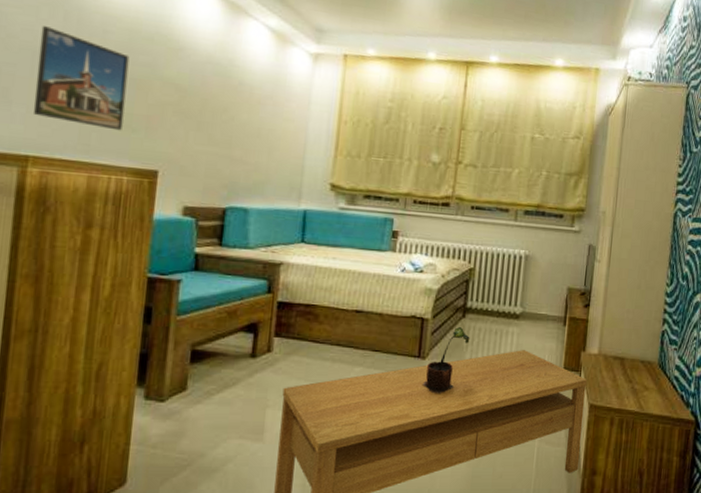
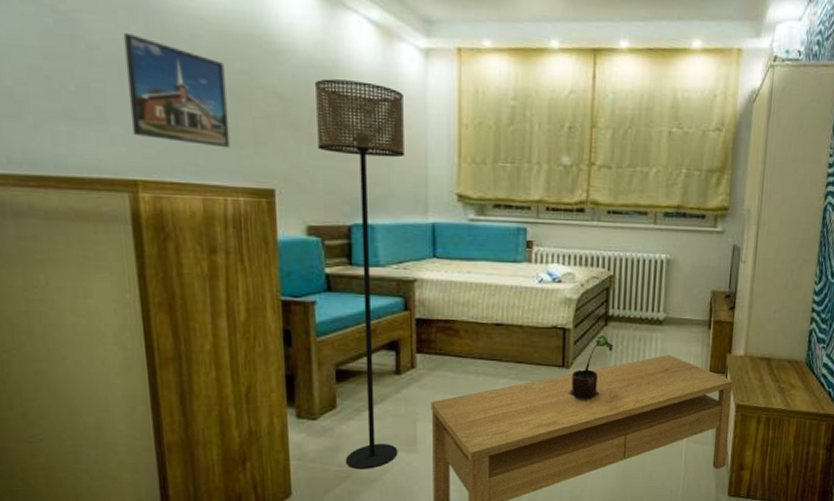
floor lamp: none [187,74,290,458] -> present [315,79,404,470]

